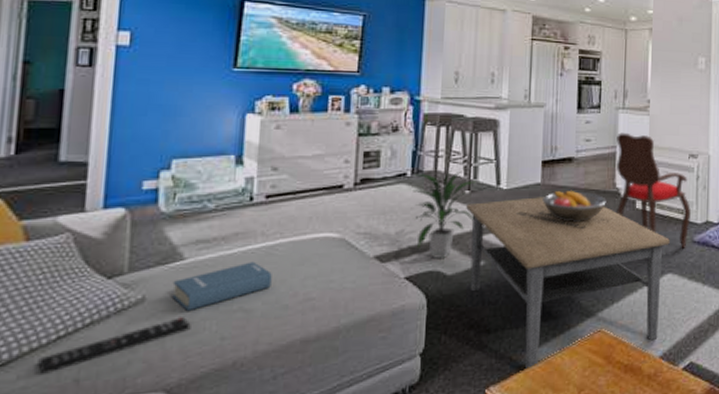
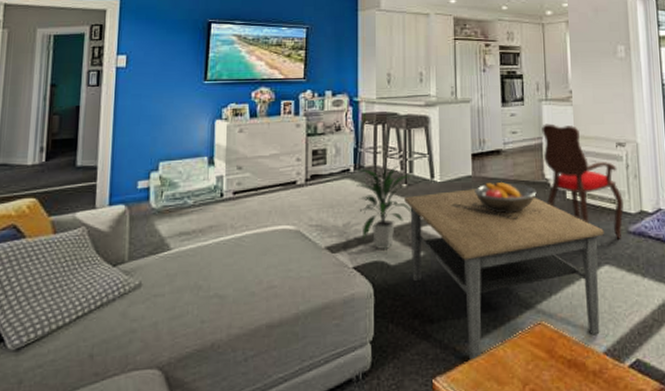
remote control: present [38,317,191,376] -> none [63,301,177,350]
hardback book: present [171,261,272,312] -> none [161,252,240,297]

